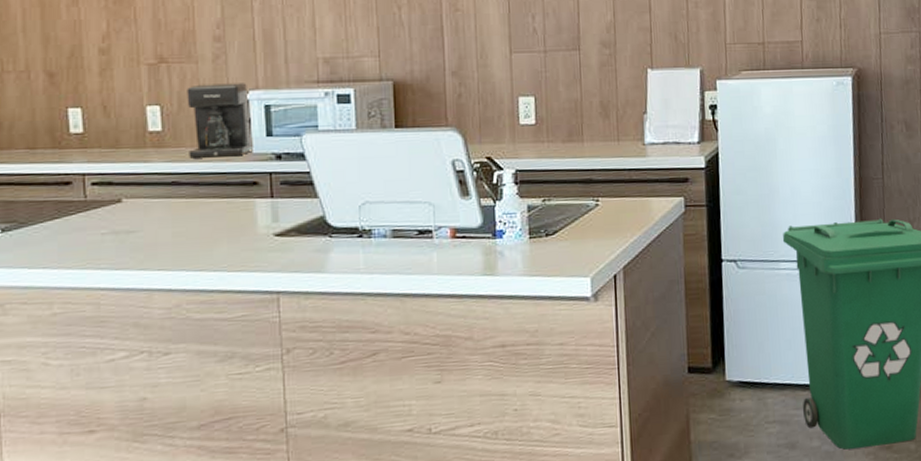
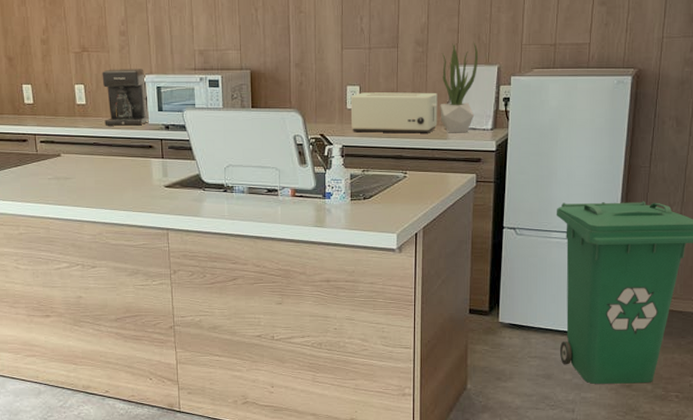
toaster: none [523,101,633,153] -> present [350,92,438,134]
potted plant: none [633,40,677,149] -> present [440,41,479,133]

